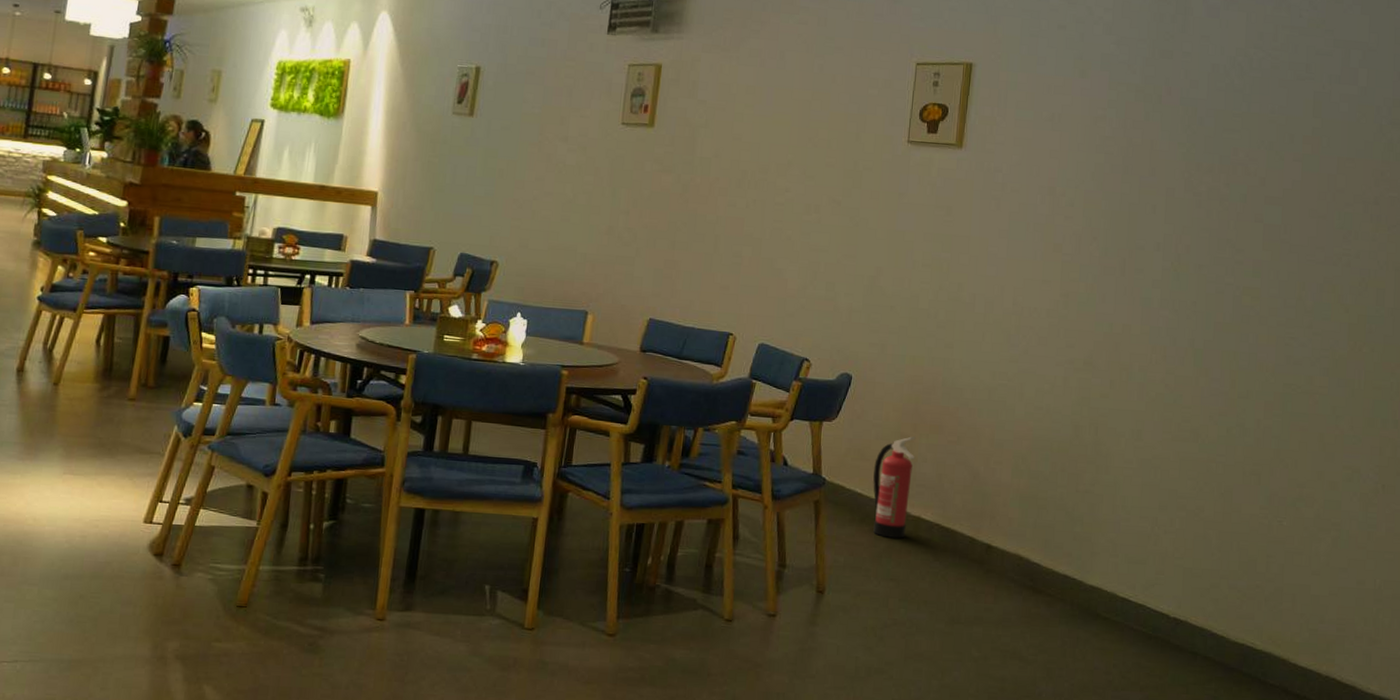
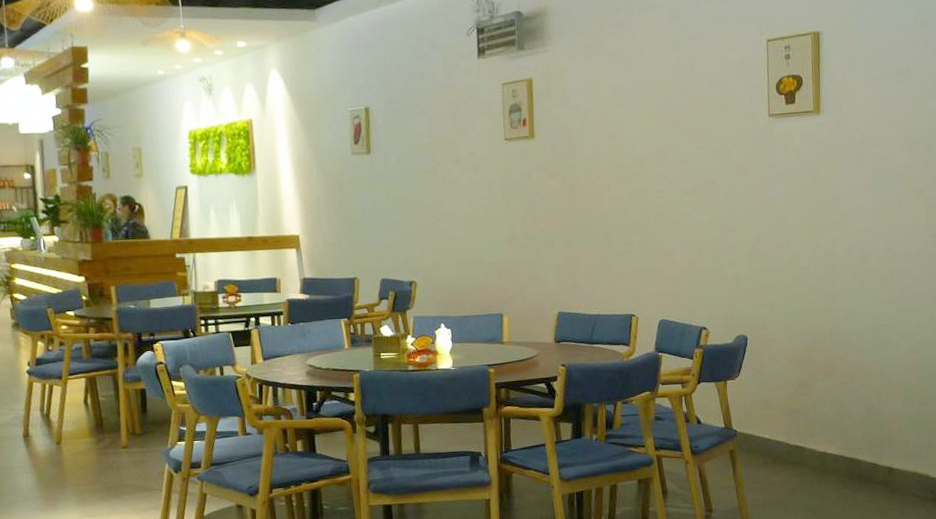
fire extinguisher: present [873,436,916,538] -> none [778,382,814,474]

